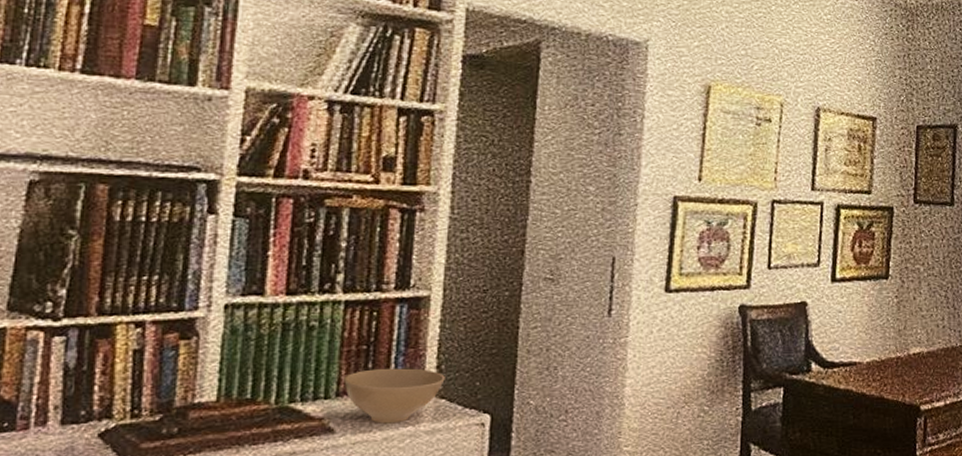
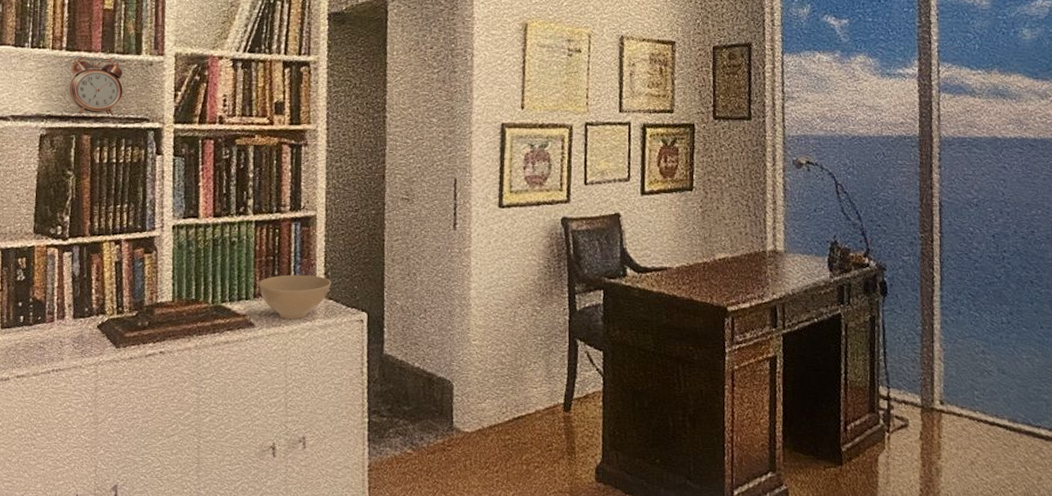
alarm clock: none [78,80,166,162] -> present [67,55,123,116]

